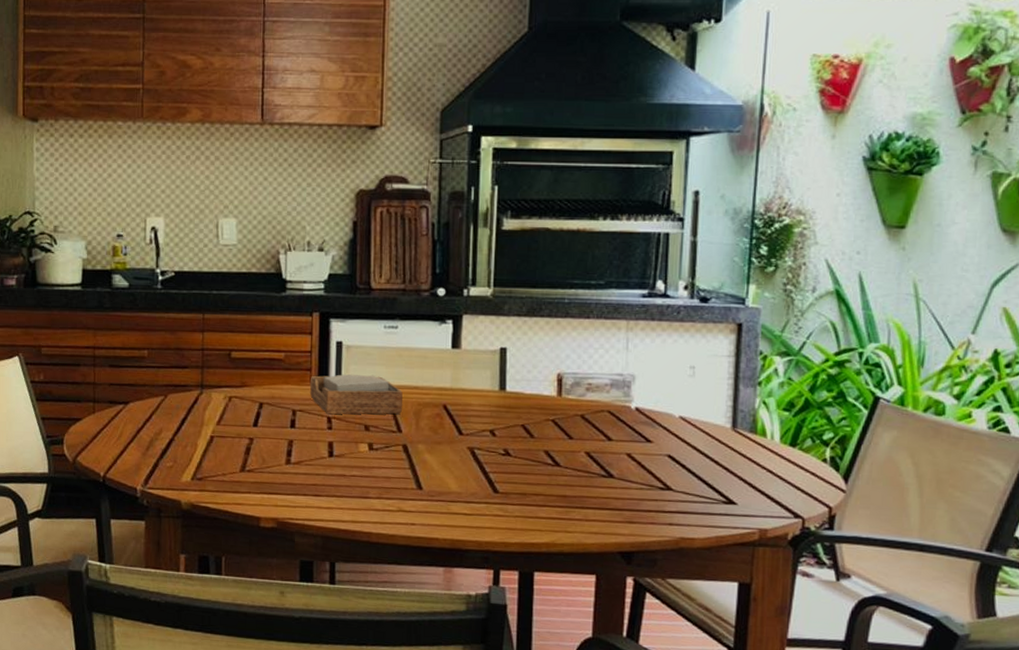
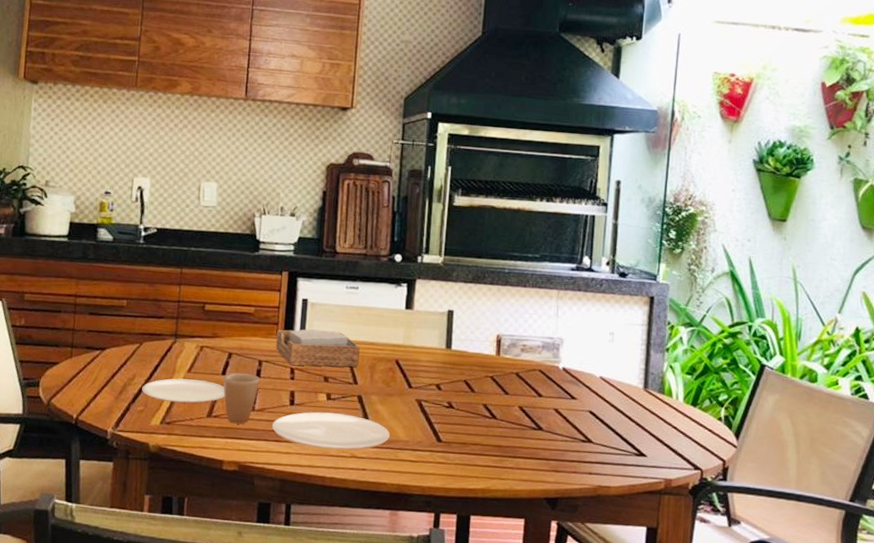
plate: none [170,431,259,459] -> present [142,378,226,404]
cup: none [256,424,294,479] -> present [223,372,259,424]
plate: none [311,463,441,505] -> present [272,412,391,451]

